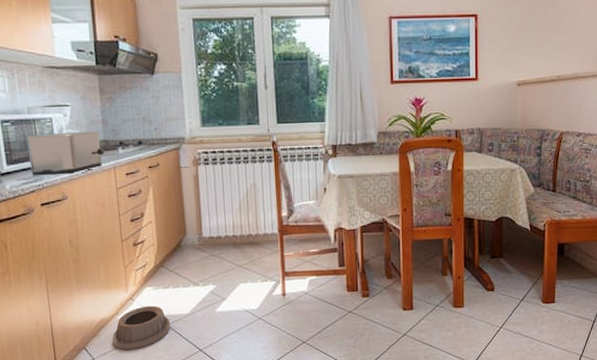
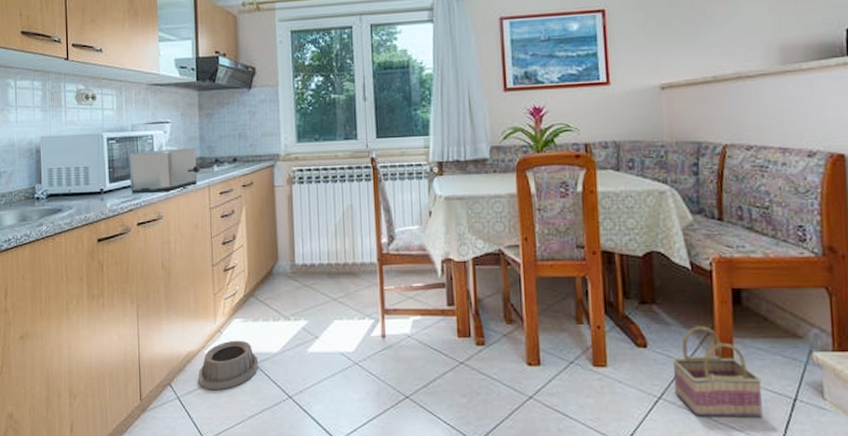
basket: none [511,272,573,339] -> present [672,326,763,418]

